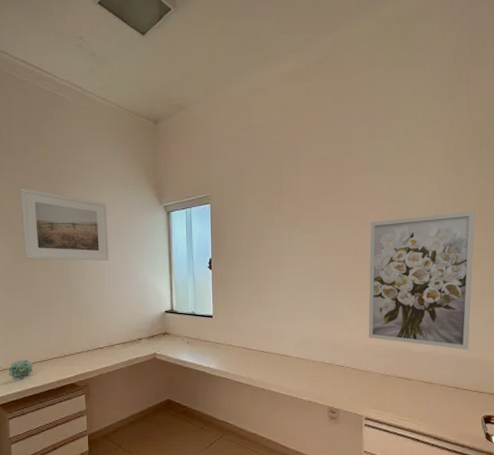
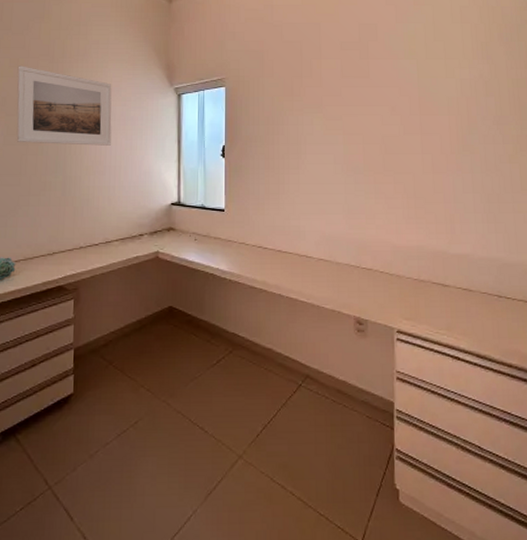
wall art: present [368,210,476,351] -> none [398,99,511,253]

